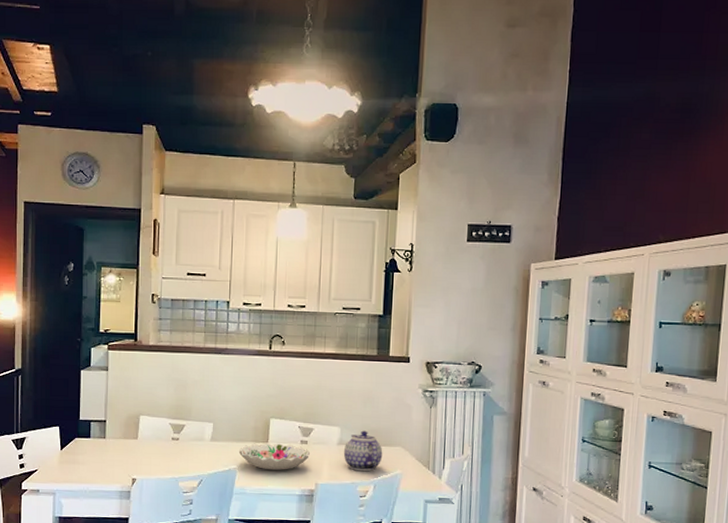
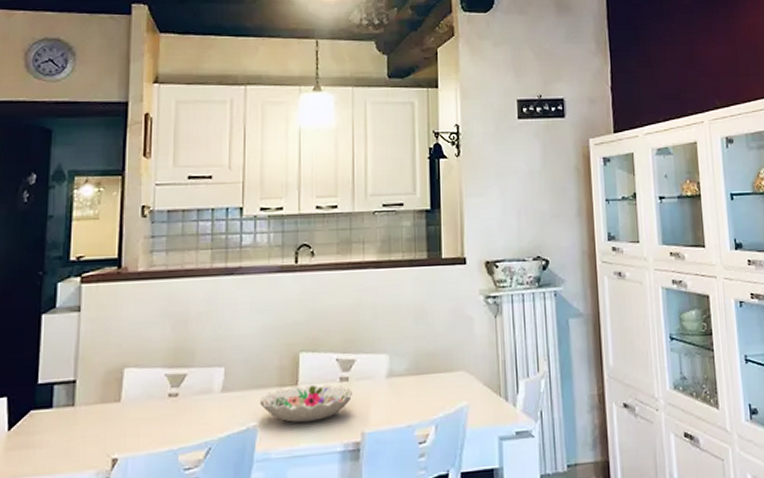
teapot: present [343,430,383,471] -> none [394,355,443,409]

